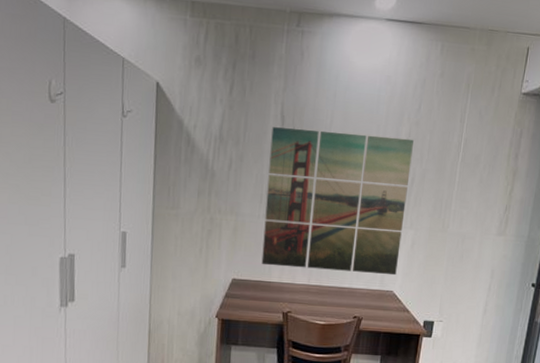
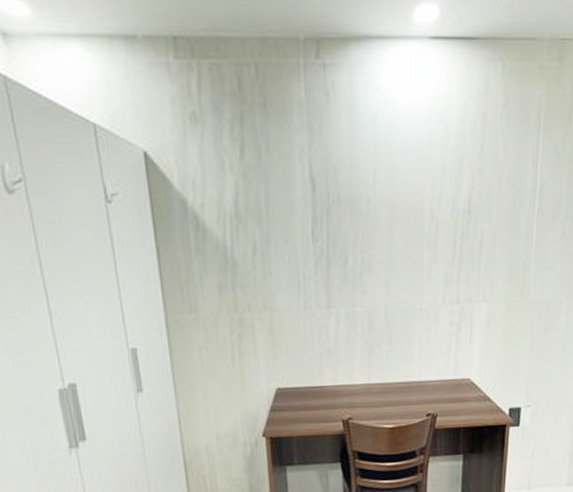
wall art: present [261,127,414,276] -> none [301,191,478,368]

